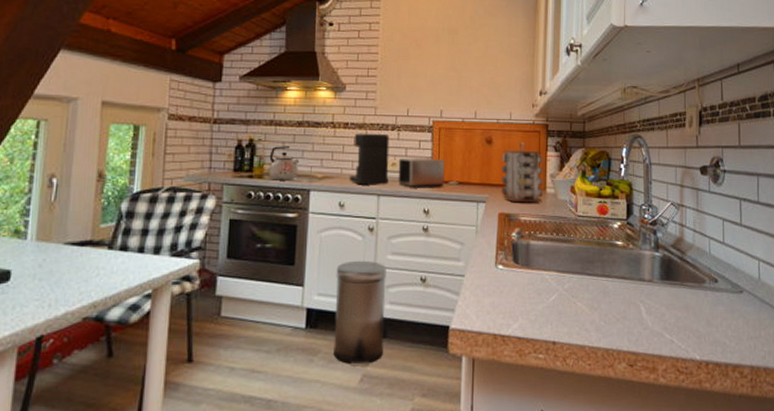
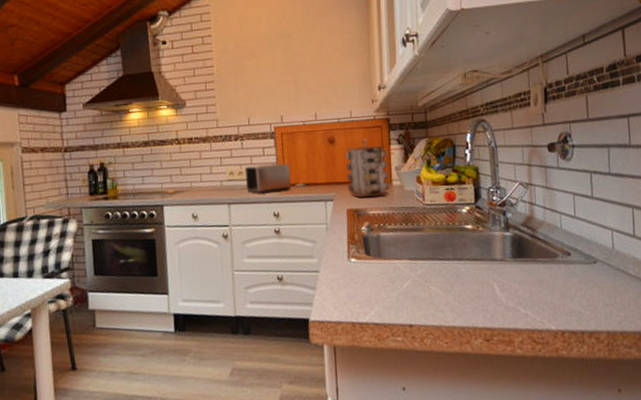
kettle: present [269,146,300,180] -> none [121,166,150,200]
pedal bin: present [333,260,386,367] -> none [197,265,249,362]
coffee maker: present [348,133,390,185] -> none [198,144,237,196]

